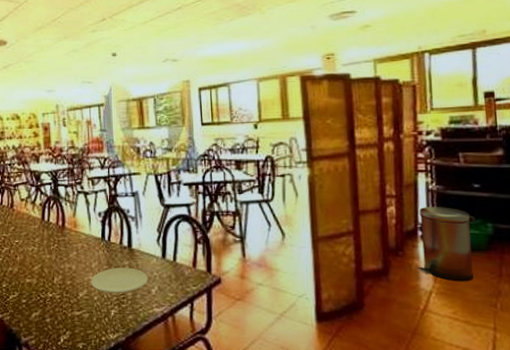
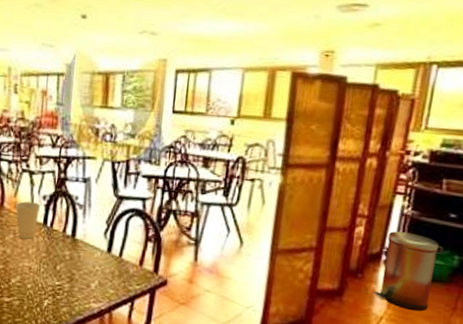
cup: none [75,220,98,254] -> present [15,201,41,239]
plate: present [91,267,148,294] -> none [25,256,89,285]

